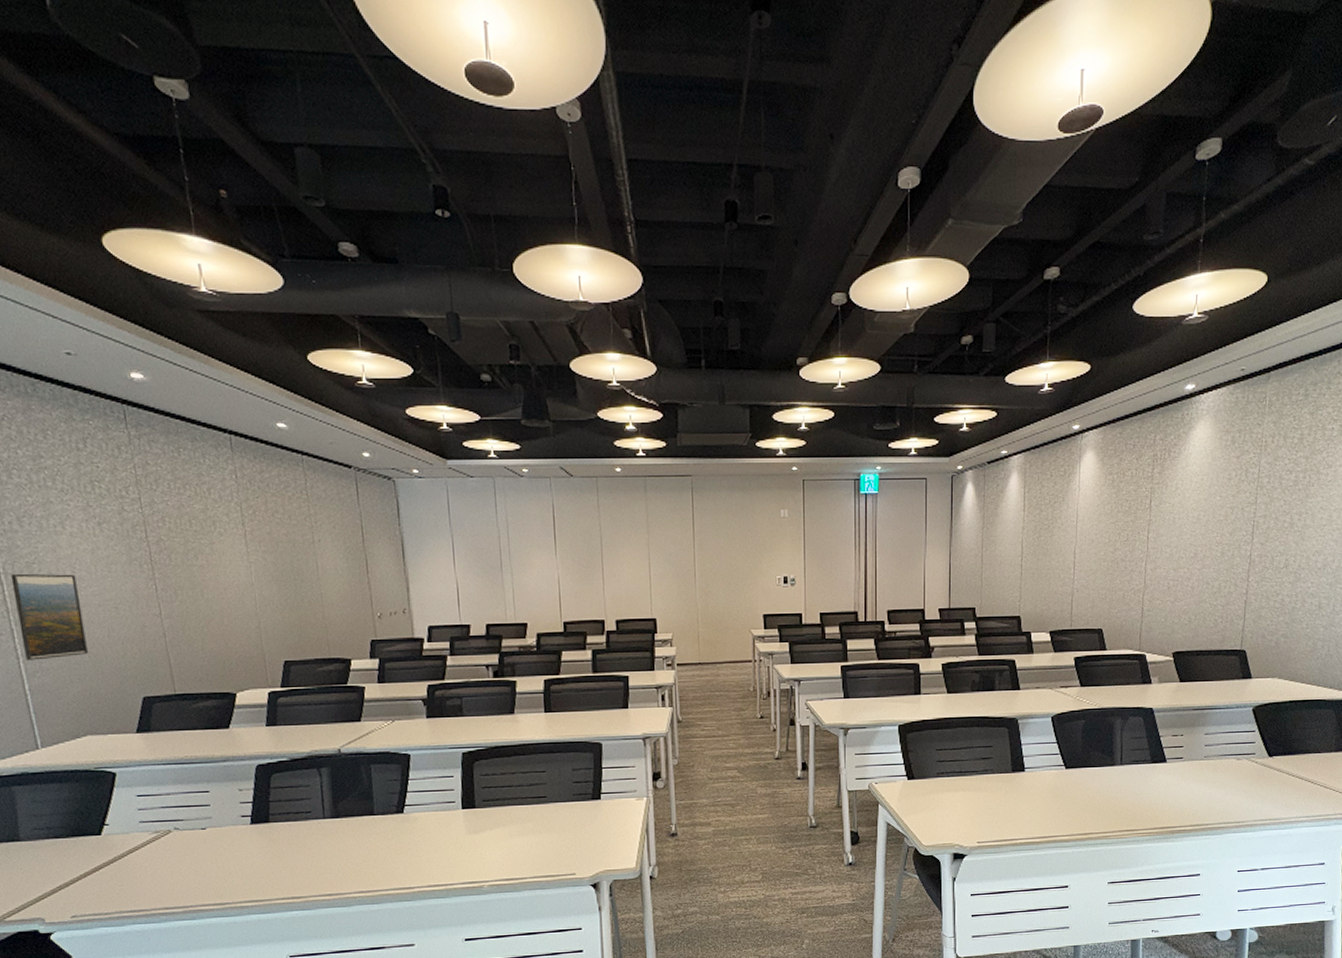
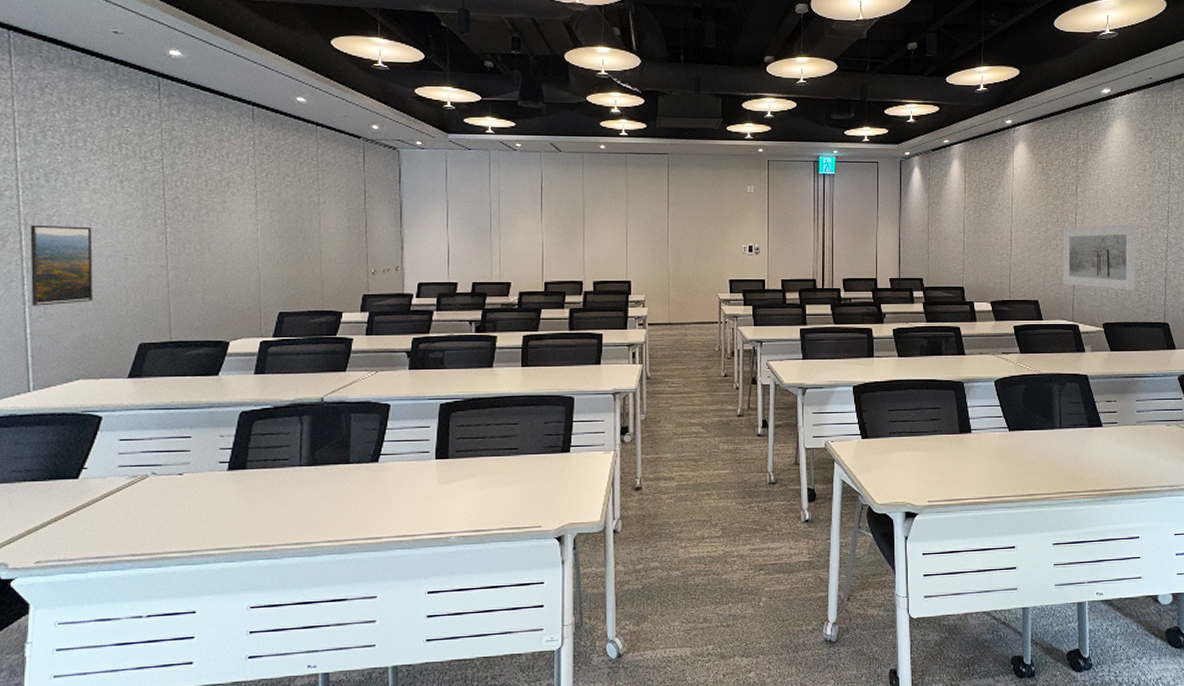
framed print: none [1130,541,1215,615] -> present [1063,224,1136,290]

